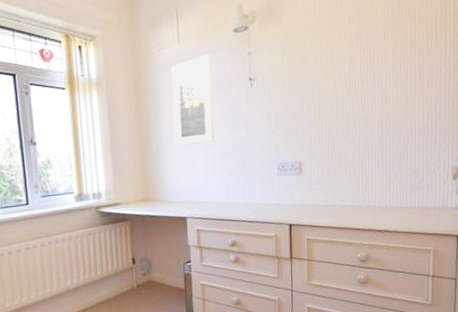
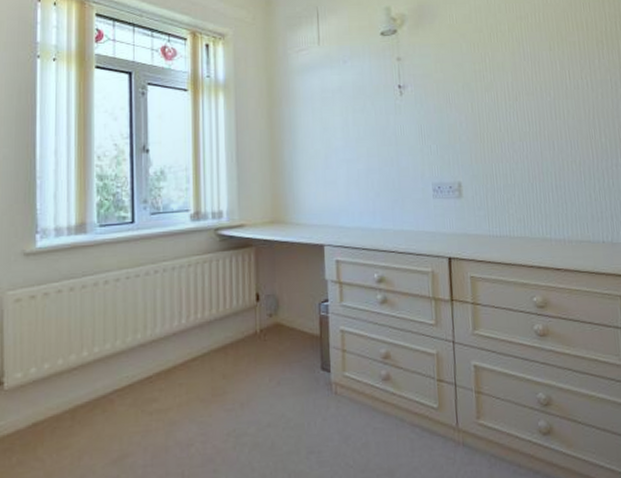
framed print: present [171,54,214,146] -> none [310,58,358,160]

